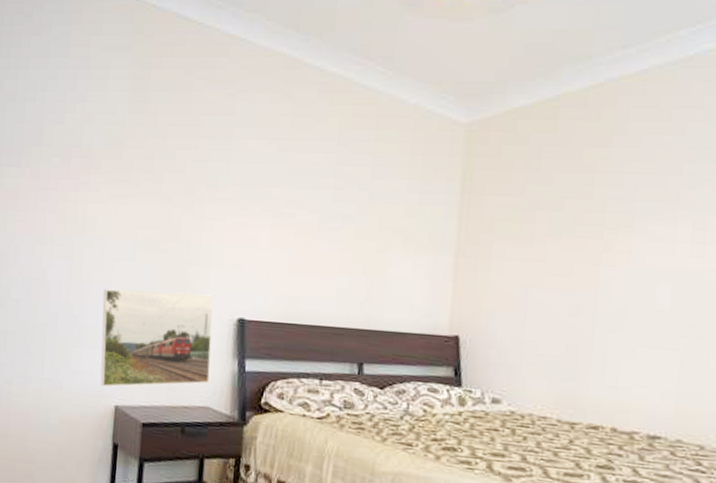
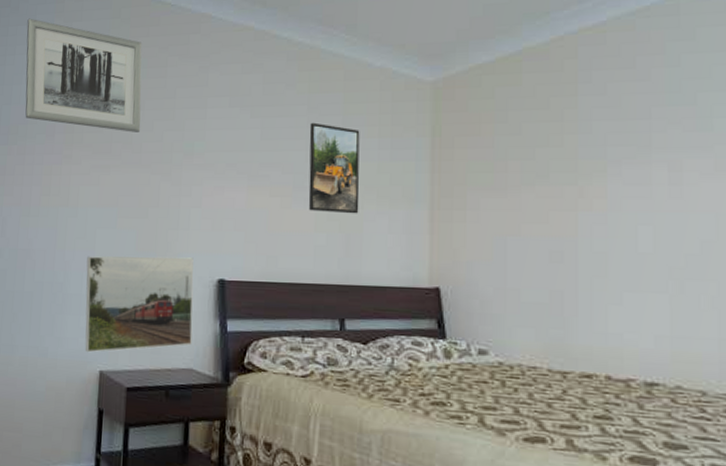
wall art: none [39,28,166,161] -> present [25,18,142,132]
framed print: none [333,160,390,258] -> present [308,122,360,214]

